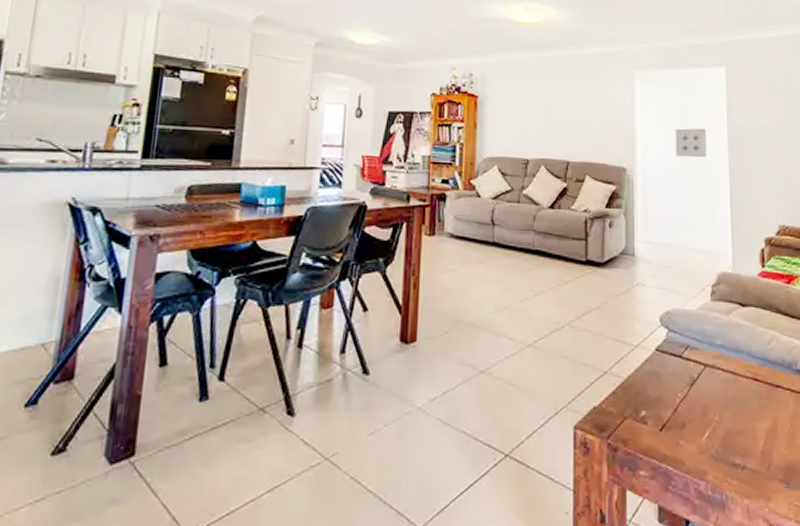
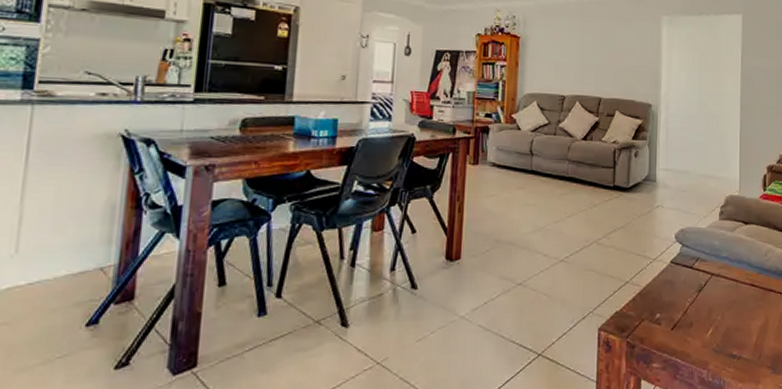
wall art: present [675,128,707,158] -> none [695,69,723,96]

